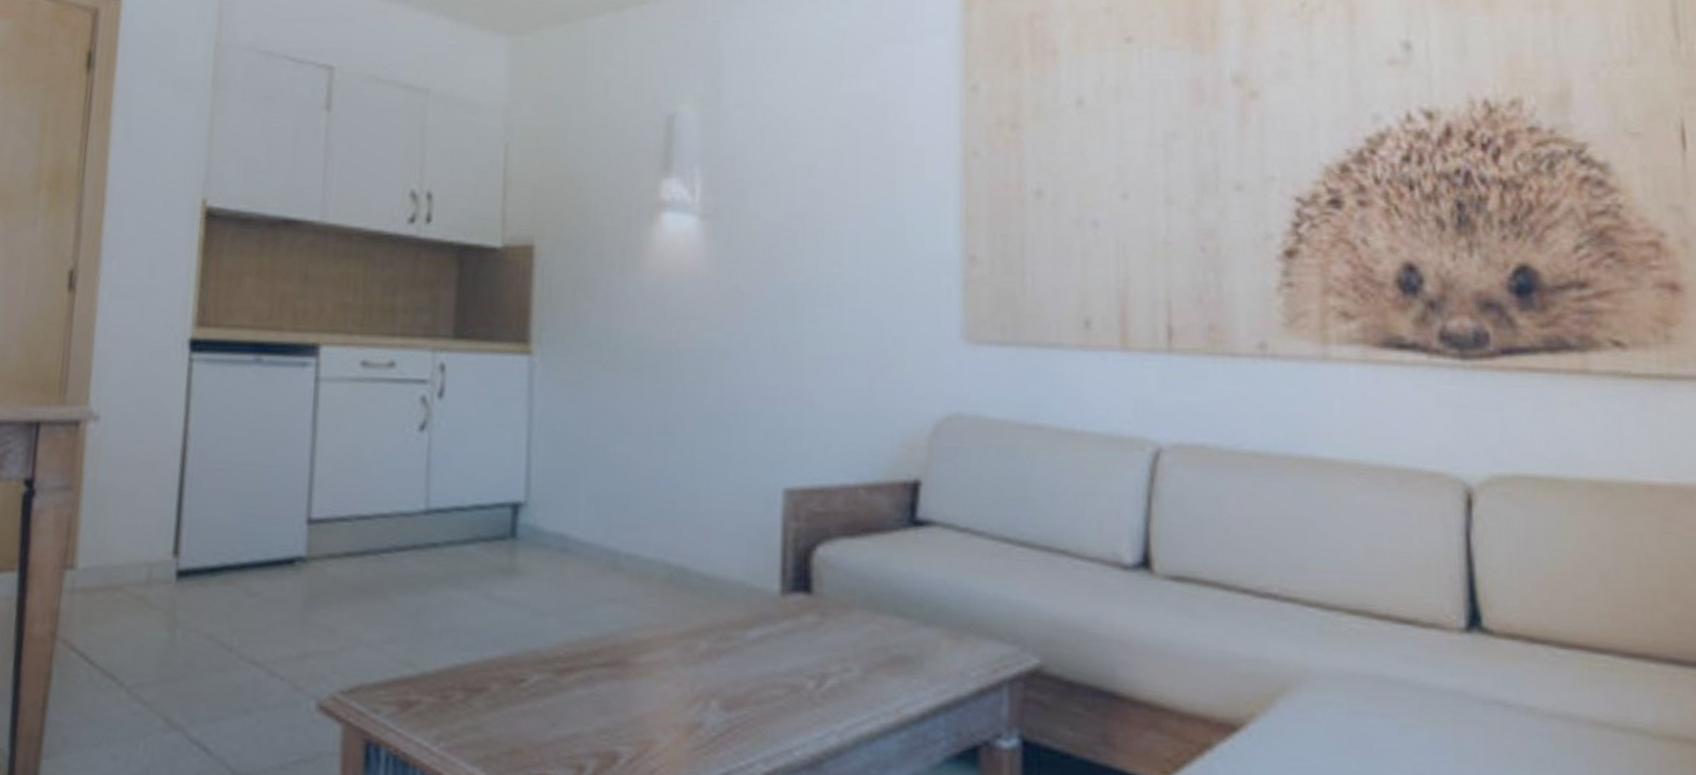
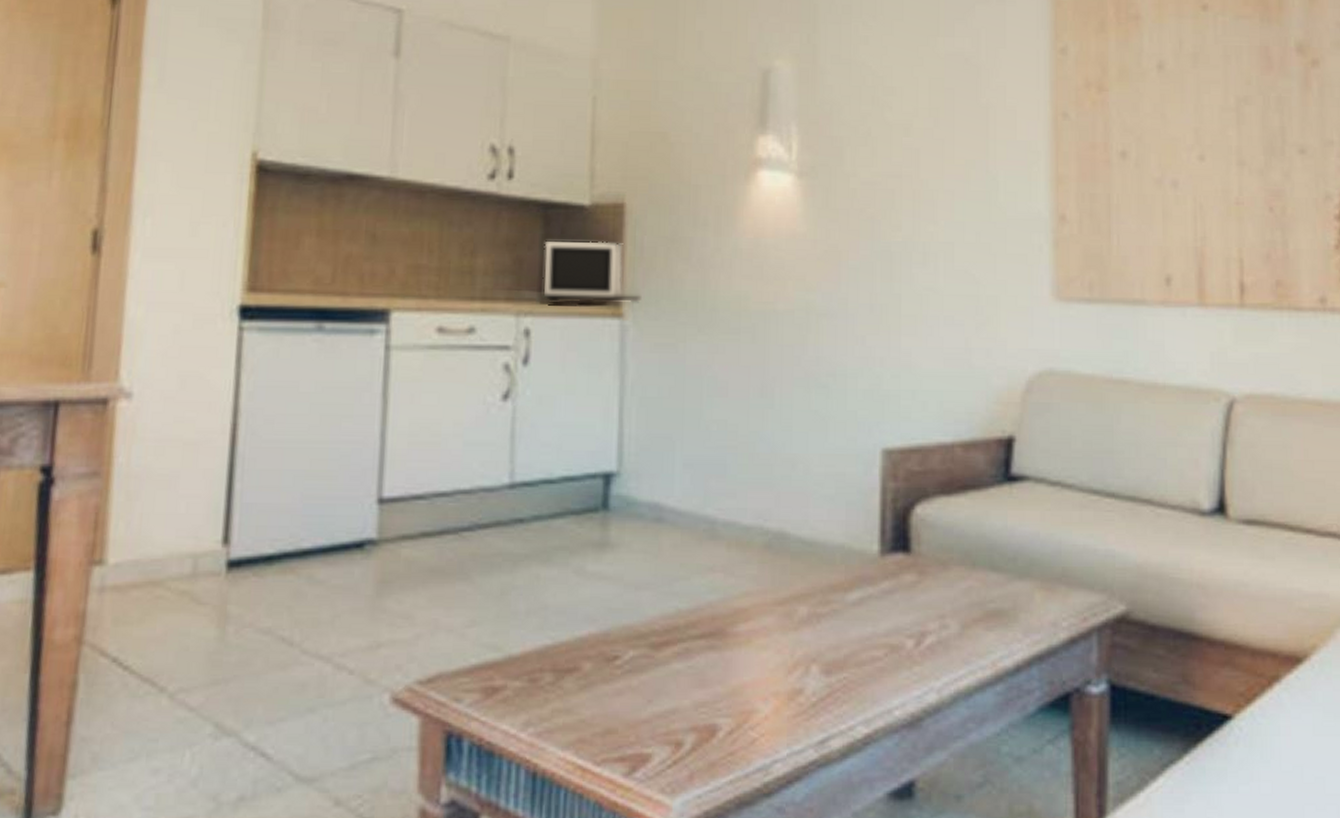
microwave: none [457,281,550,341] -> present [543,241,642,303]

